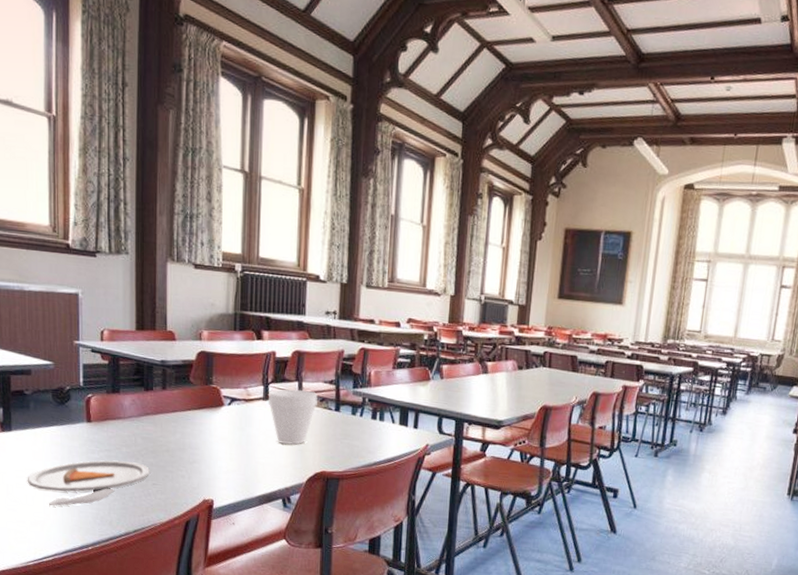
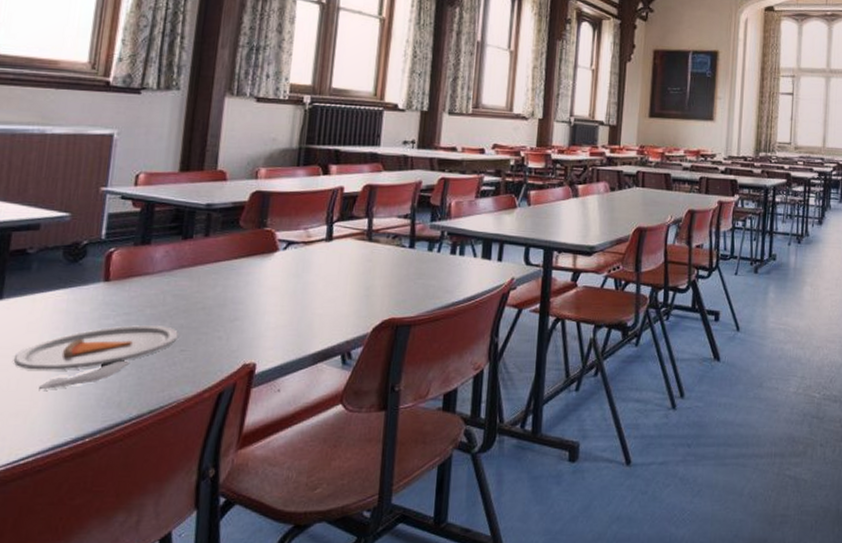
cup: present [267,388,318,445] -> none [331,226,390,290]

